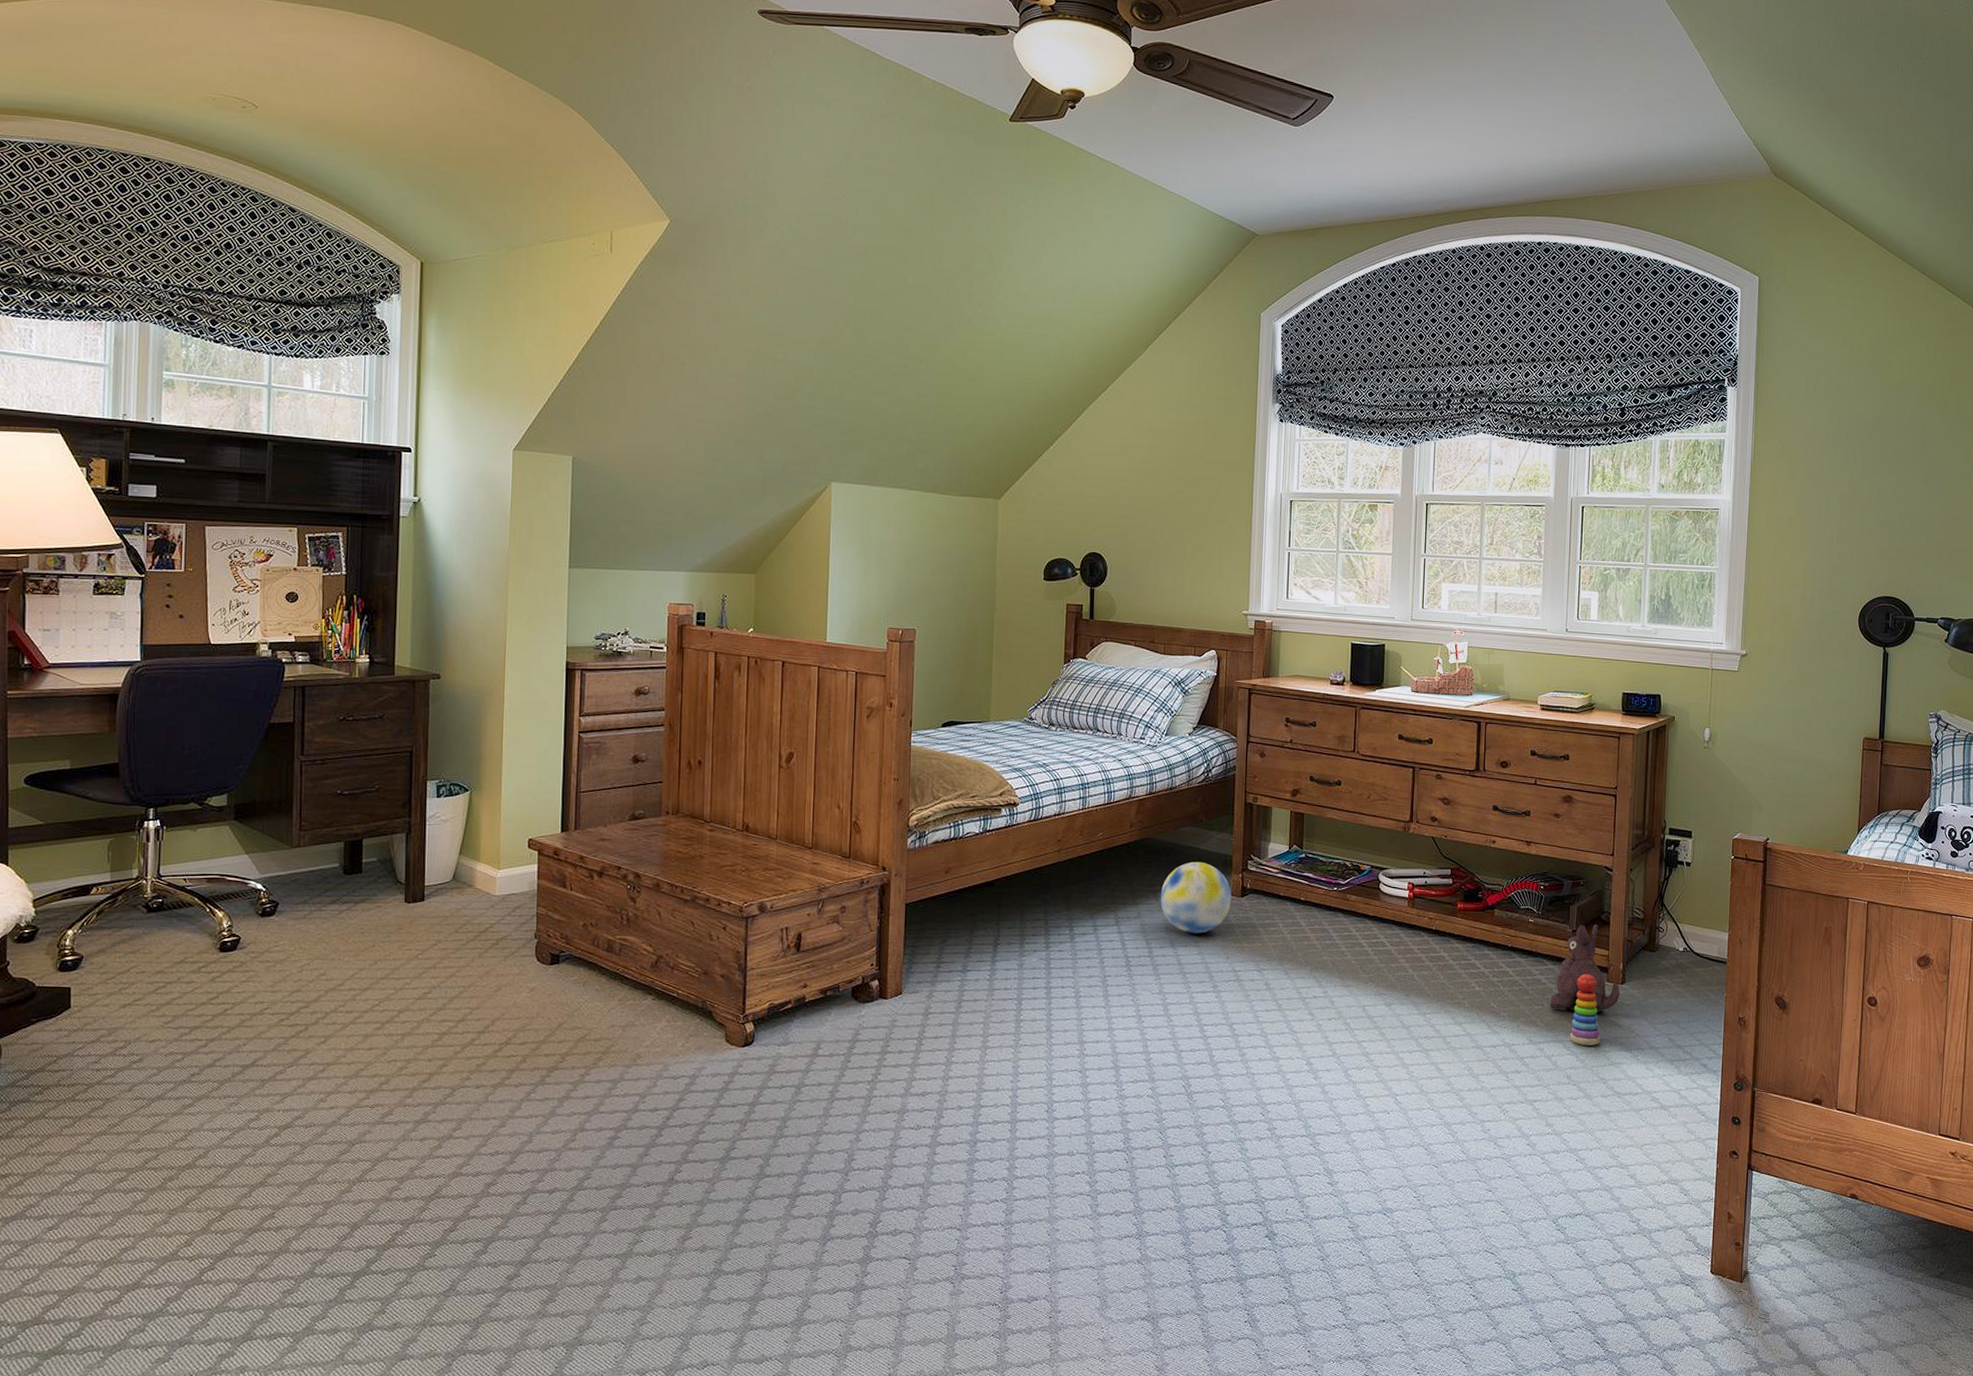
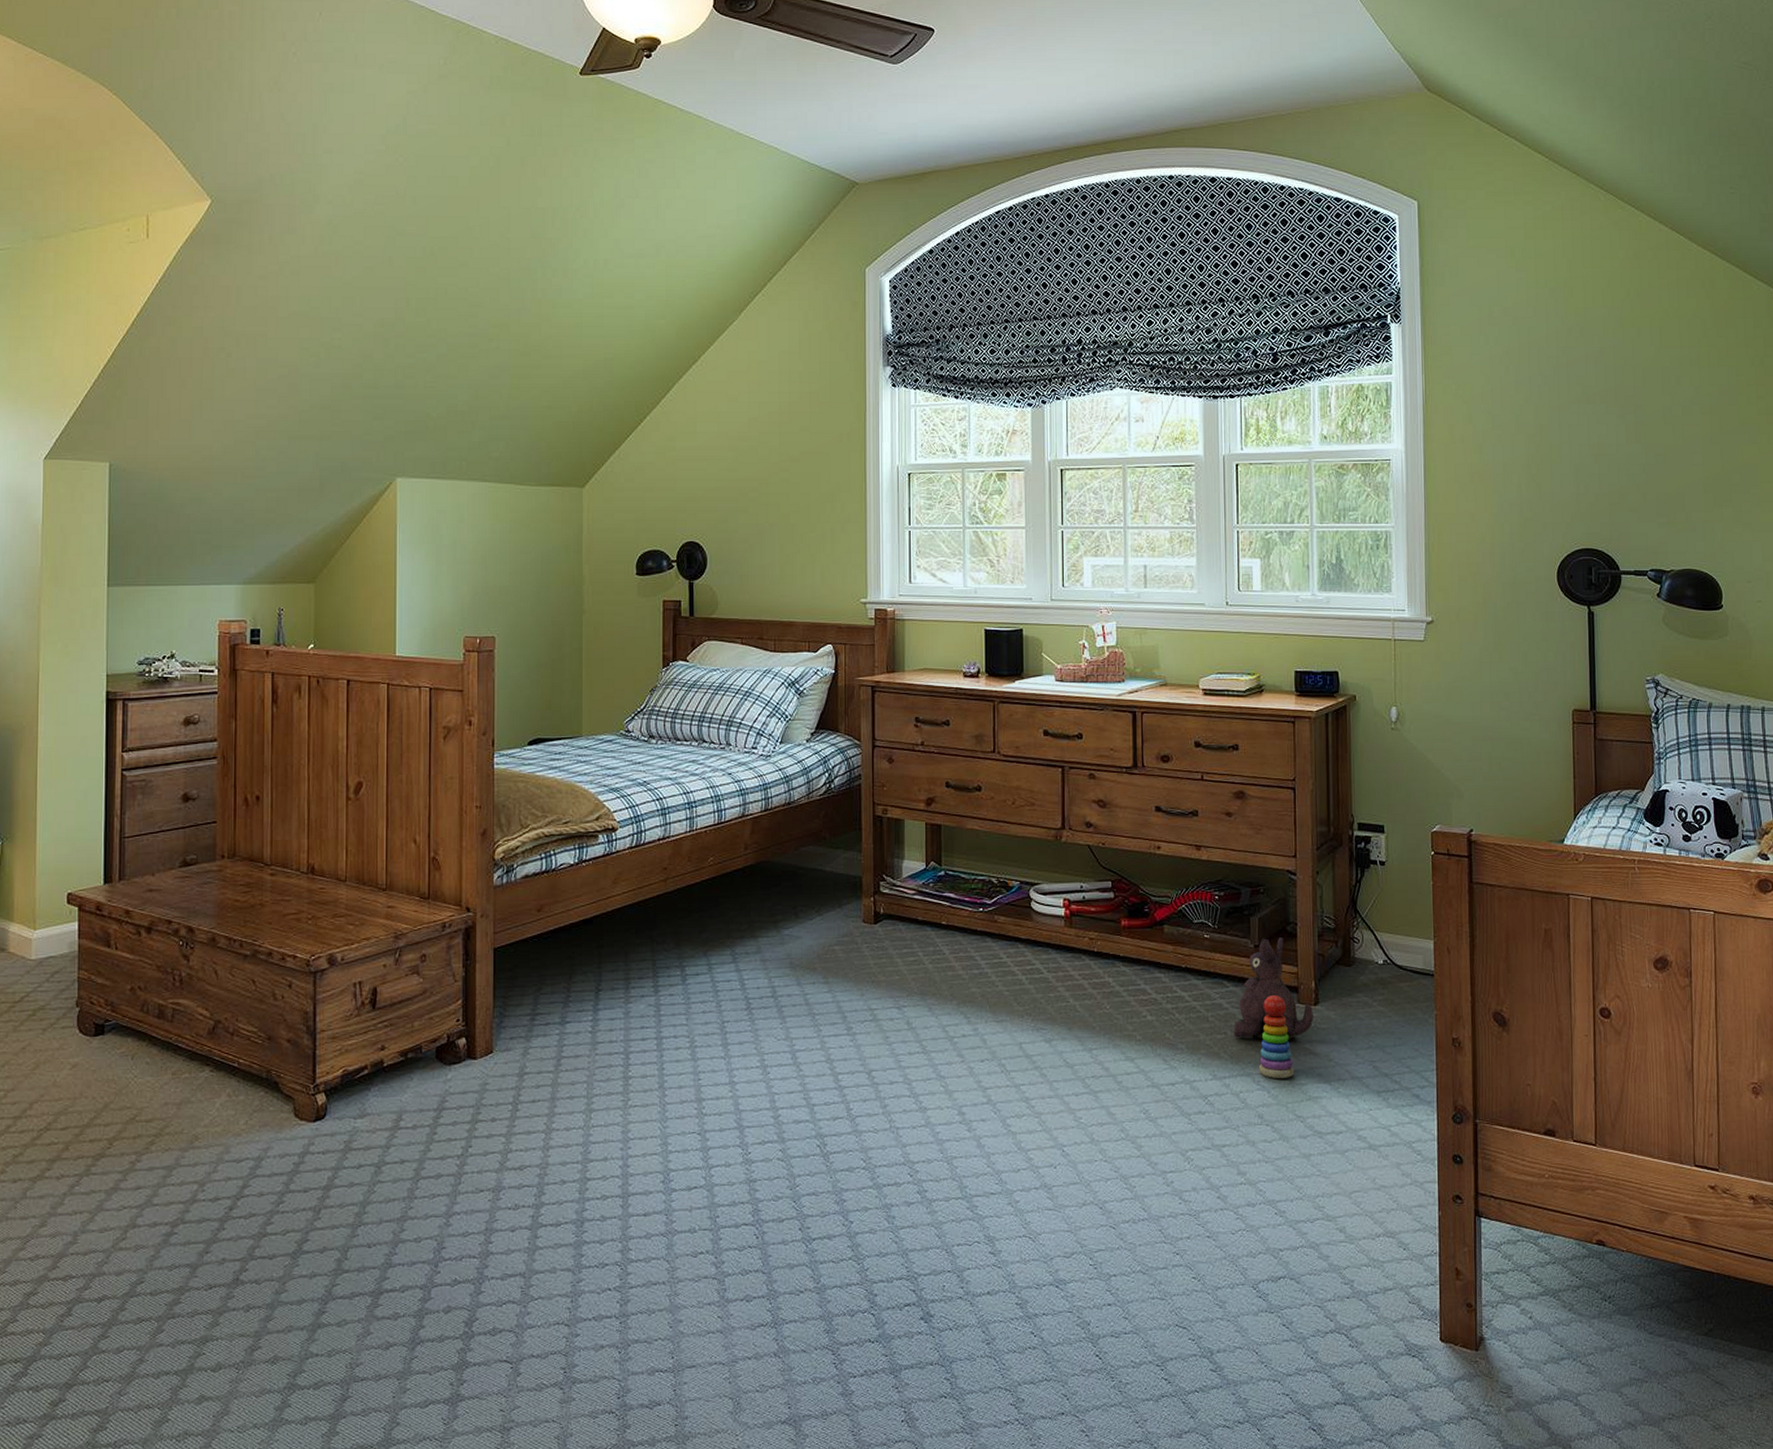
ball: present [1160,861,1232,933] -> none [782,885,863,968]

